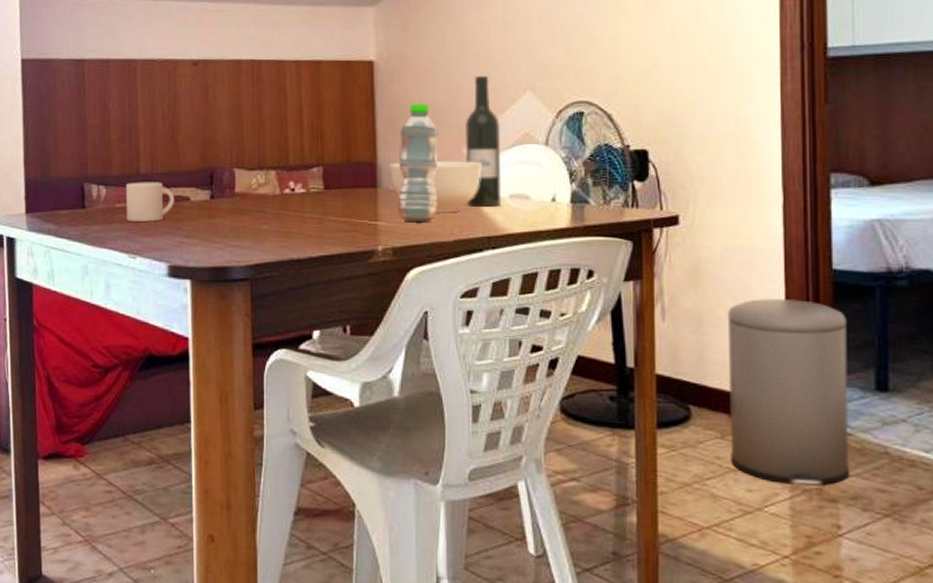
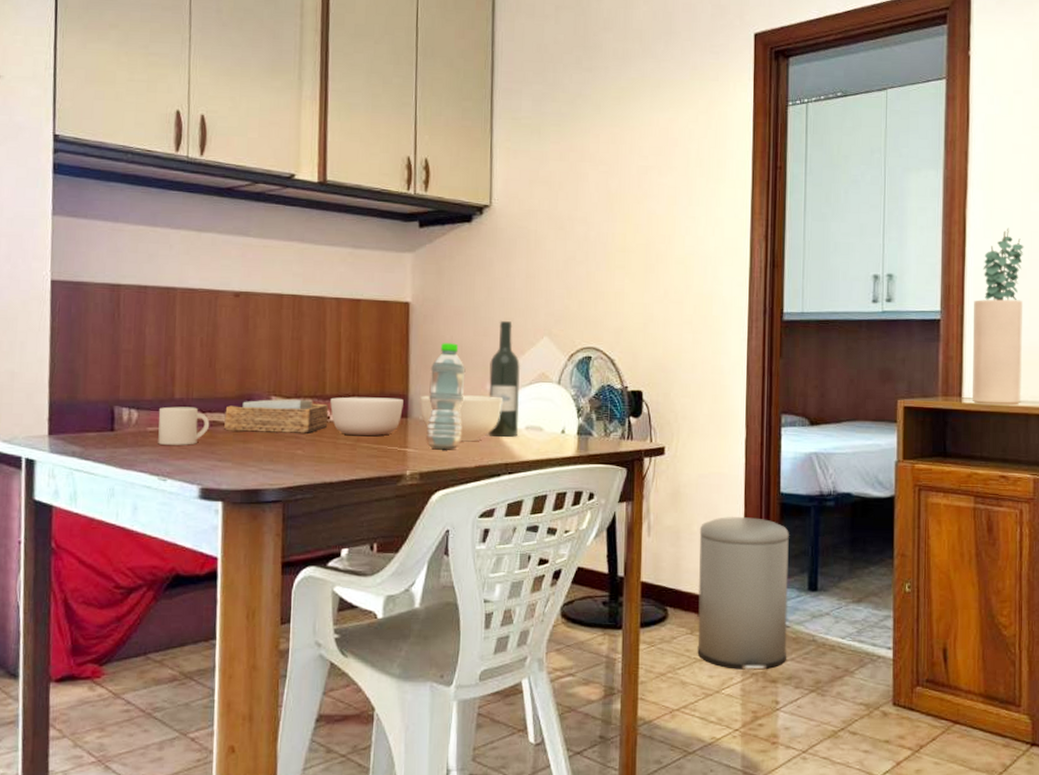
napkin holder: none [189,172,293,208] -> present [224,399,329,434]
bowl: none [294,166,372,209] -> present [330,397,403,437]

